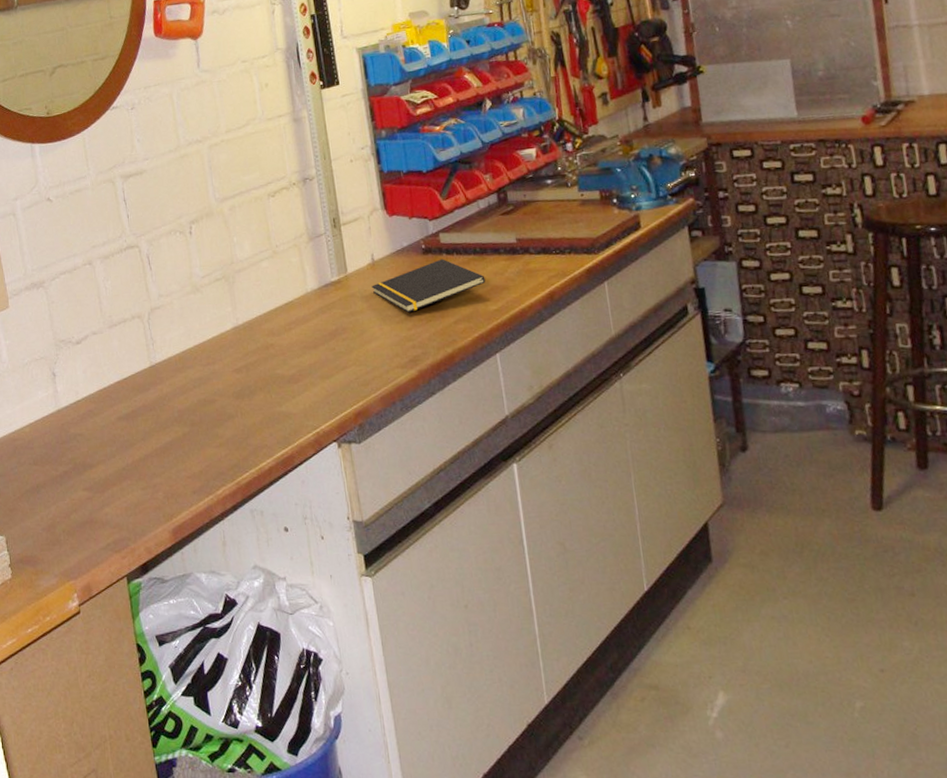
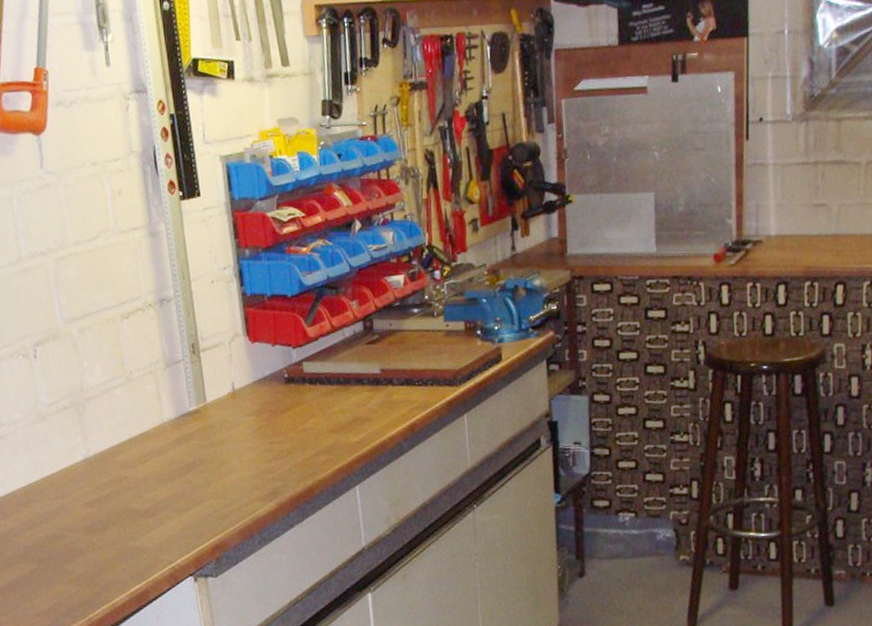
notepad: present [371,259,486,313] -> none [231,389,348,444]

